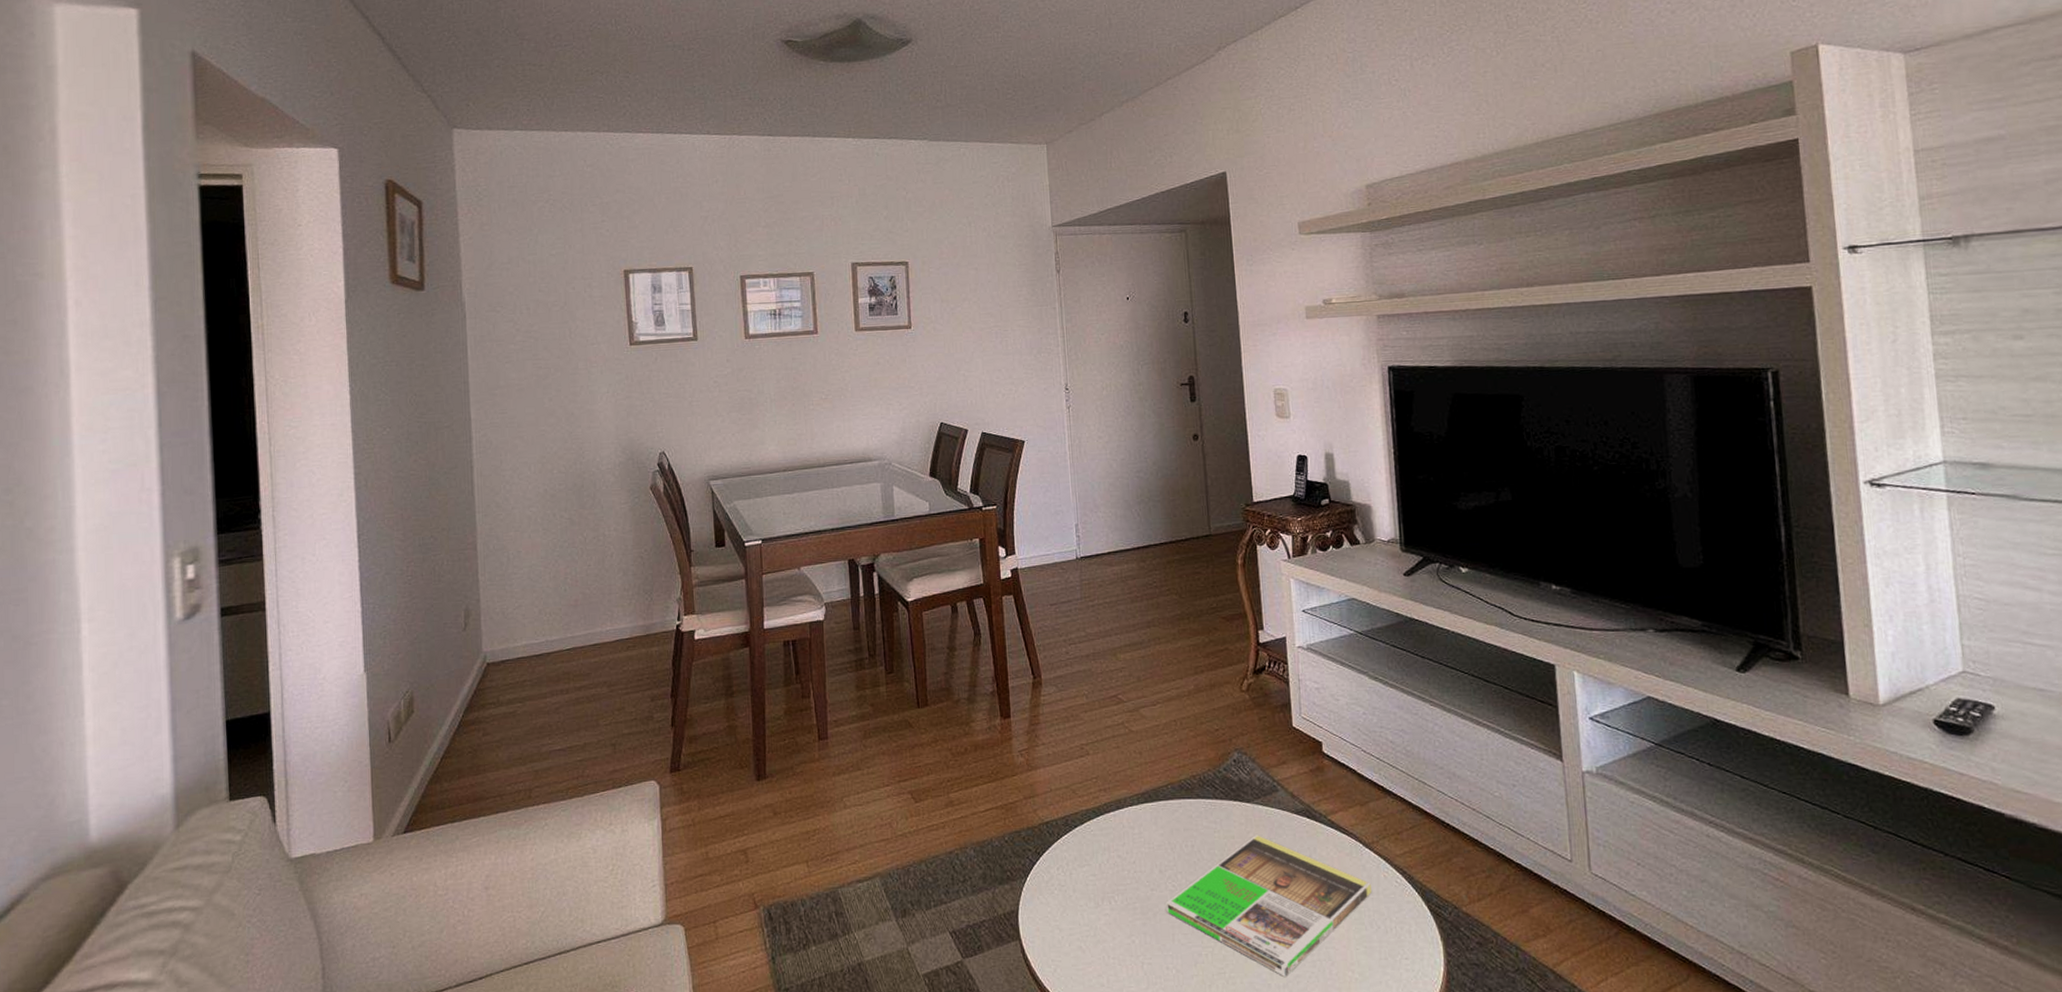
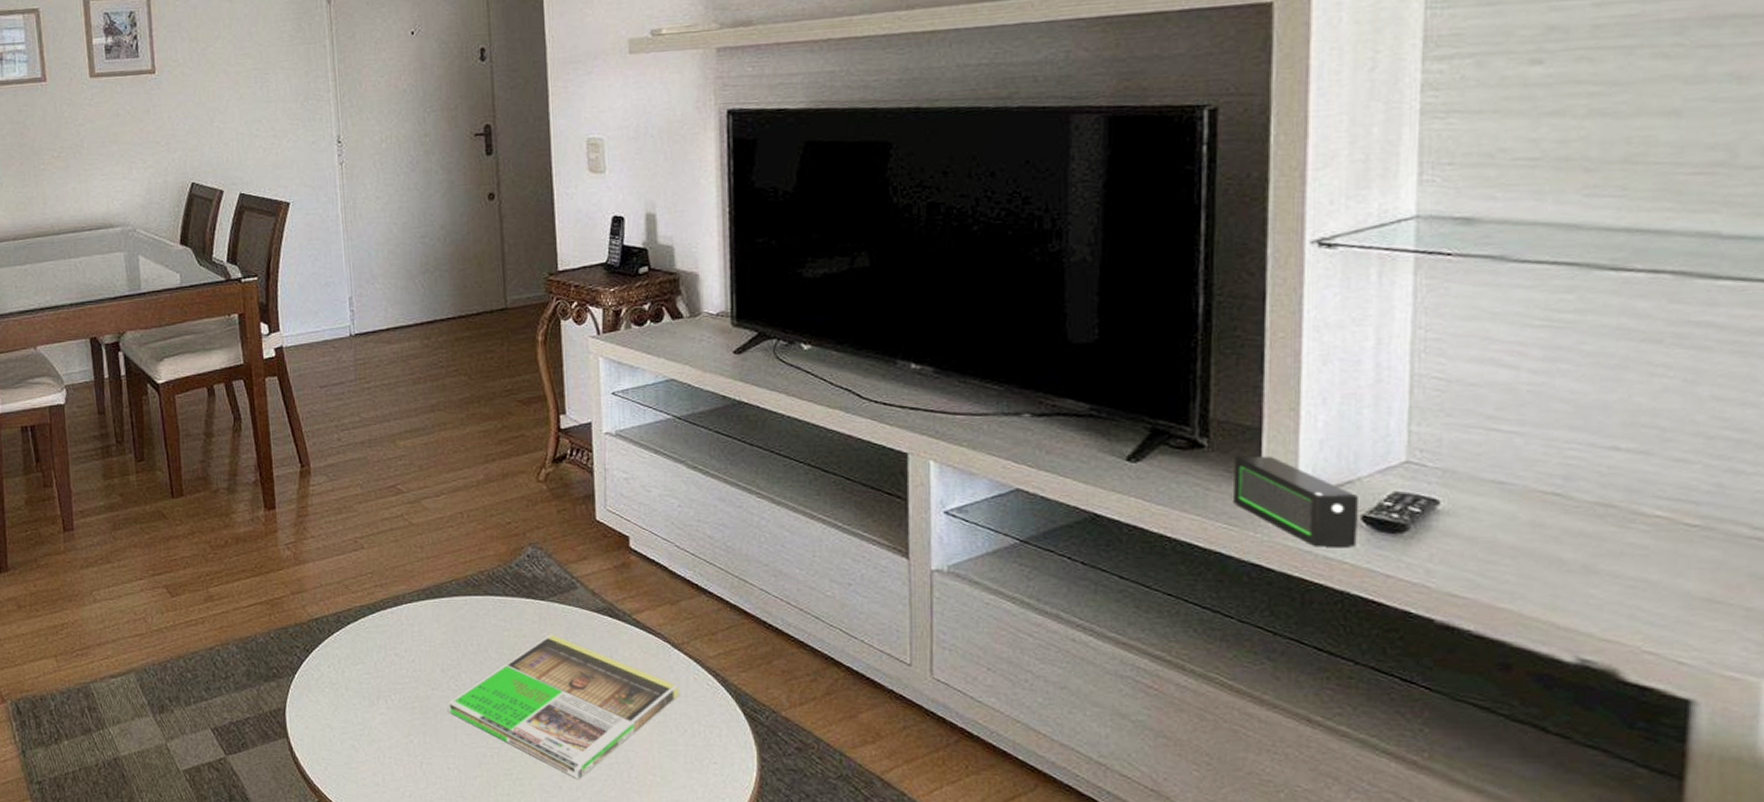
speaker: none [1824,666,1933,749] -> present [1234,456,1358,548]

